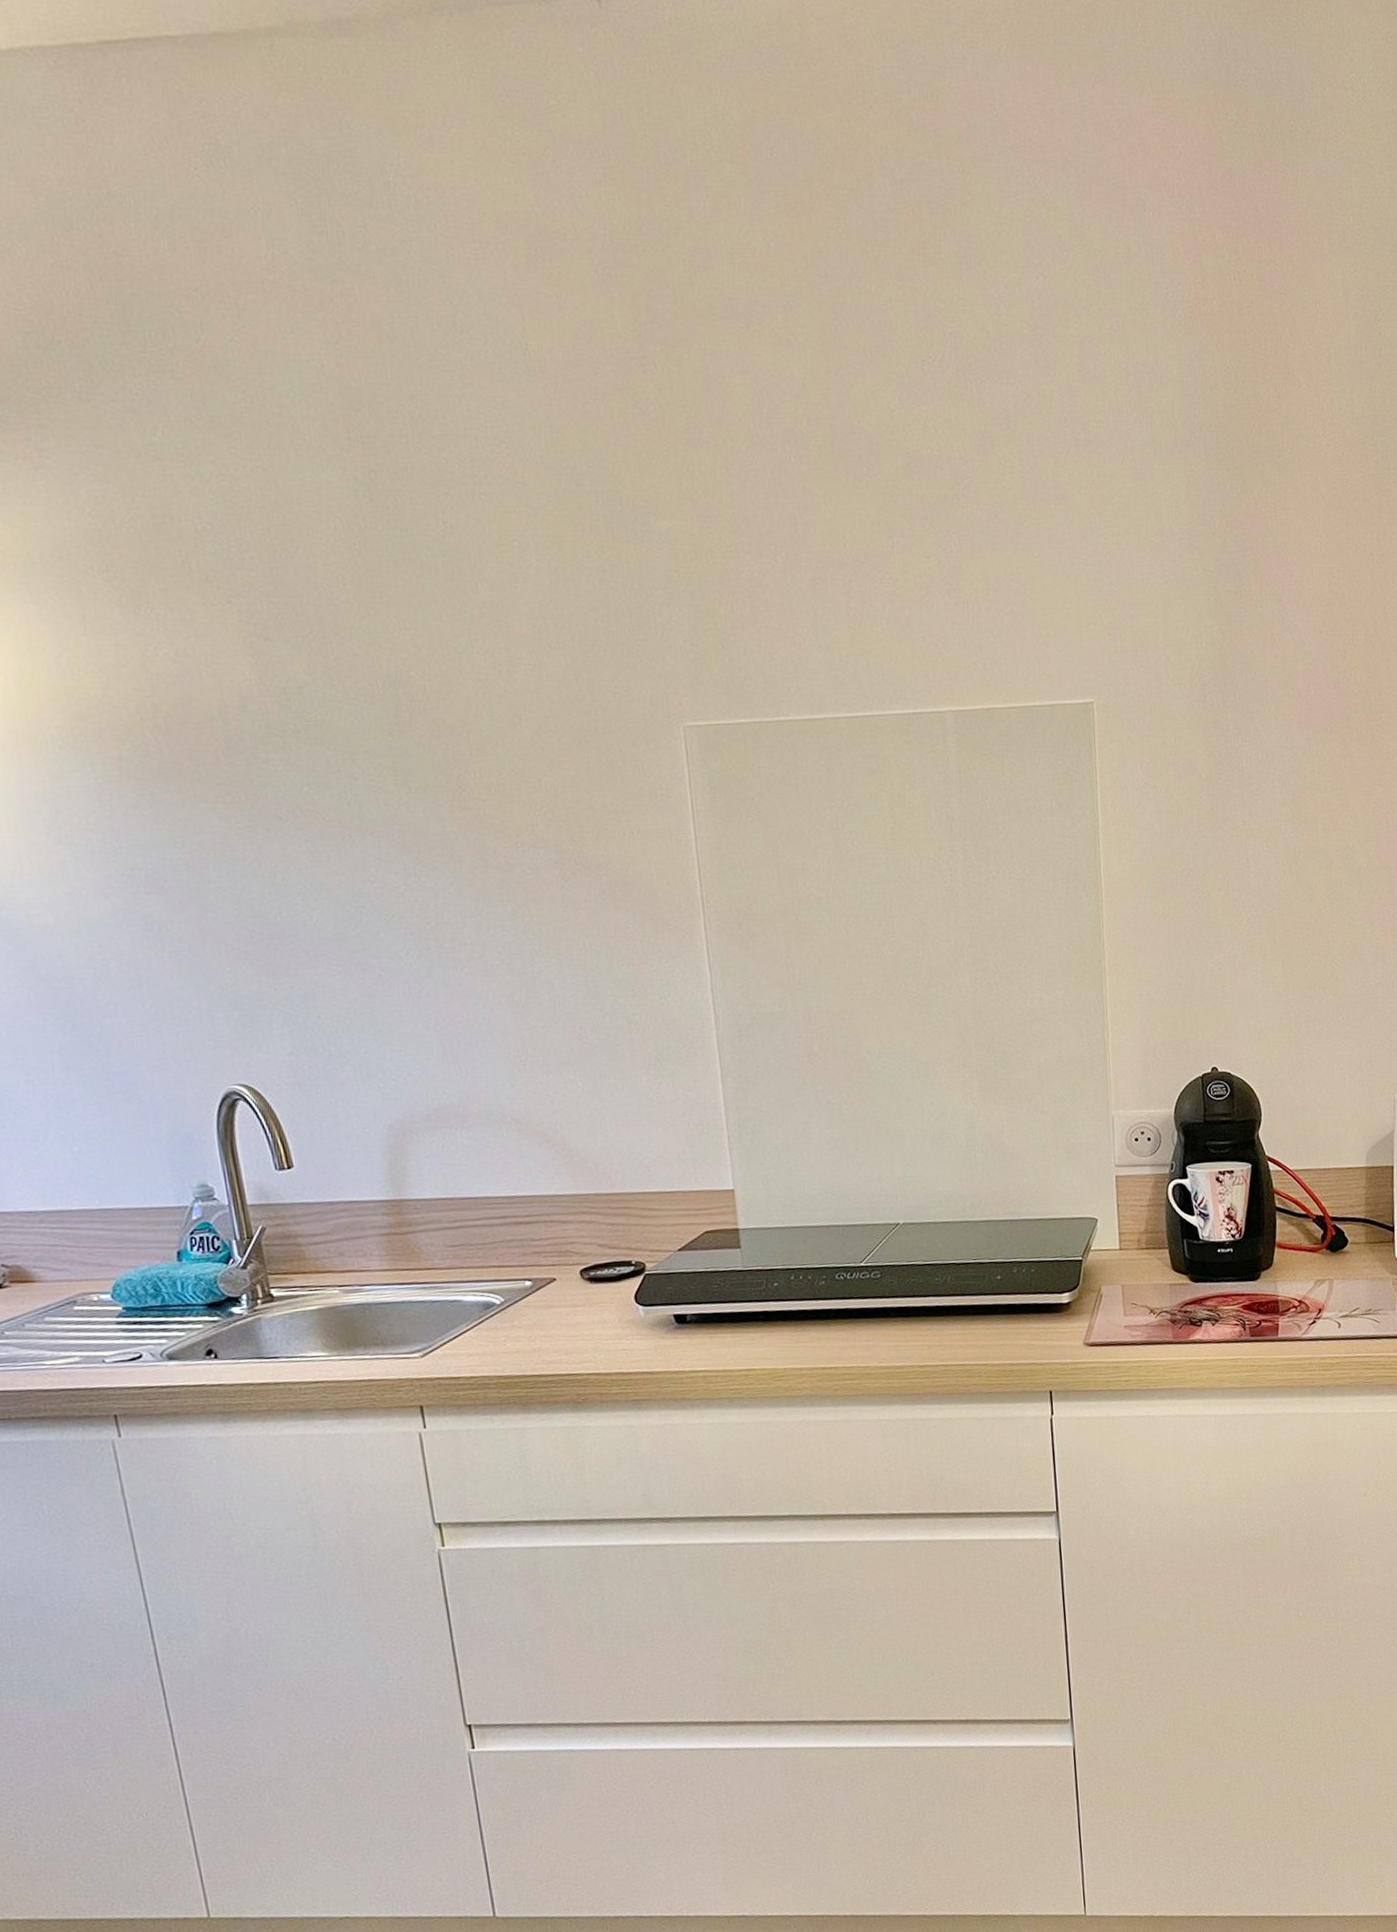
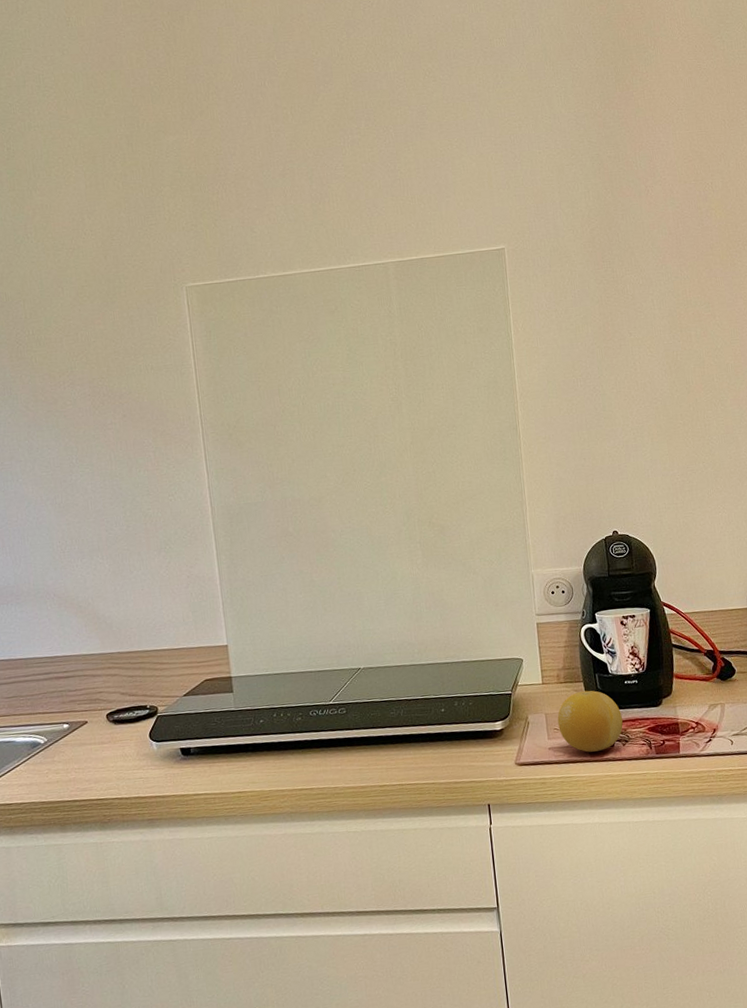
fruit: none [1136,1259,1213,1333] -> present [557,690,623,753]

